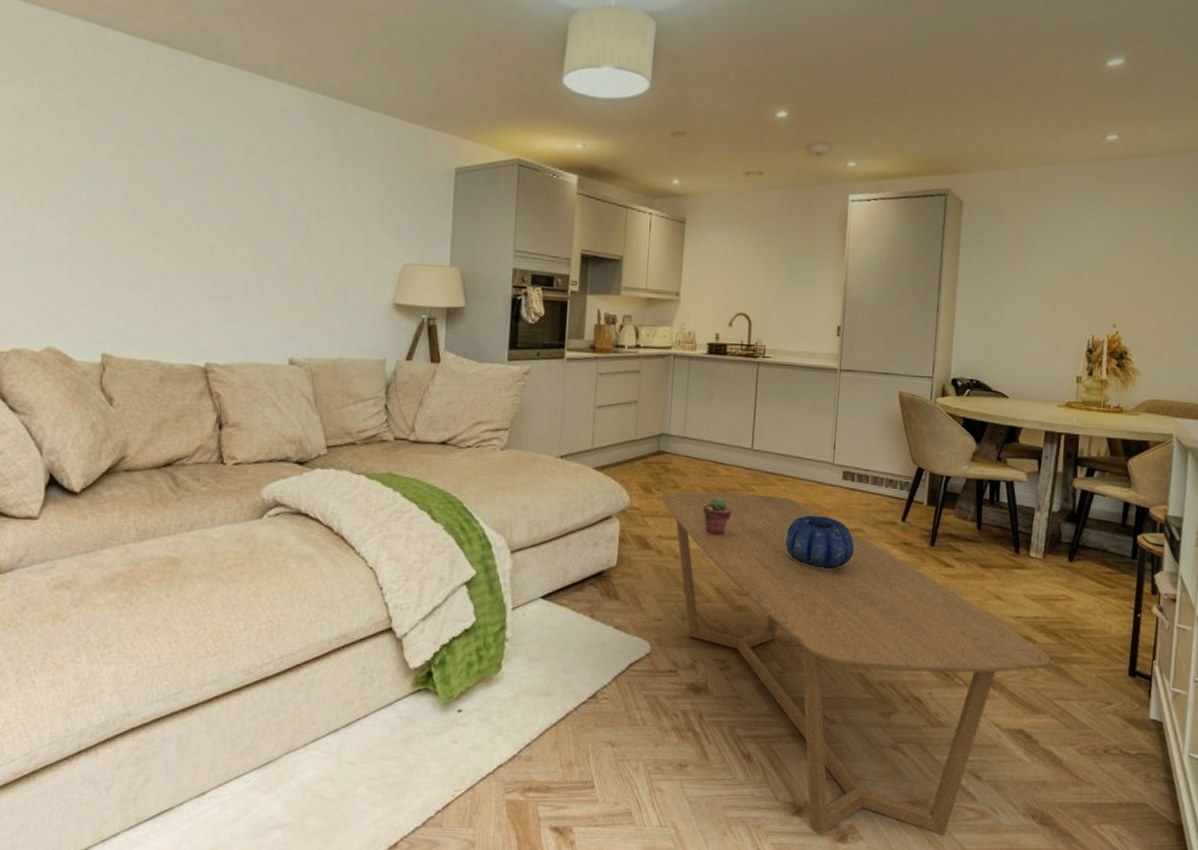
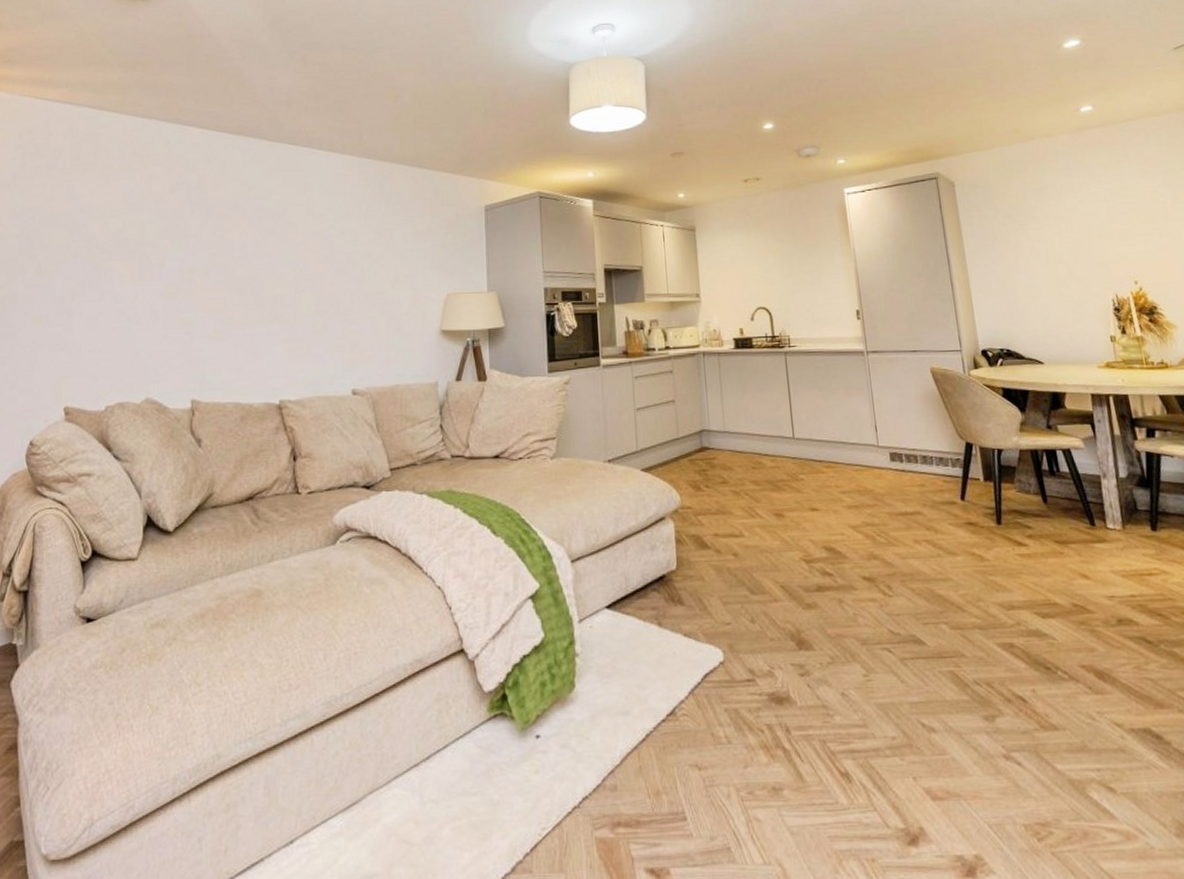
coffee table: present [660,491,1051,836] -> none [710,483,1162,868]
potted succulent: present [703,496,731,536] -> none [755,489,784,530]
decorative bowl: present [785,515,855,569] -> none [843,500,918,557]

